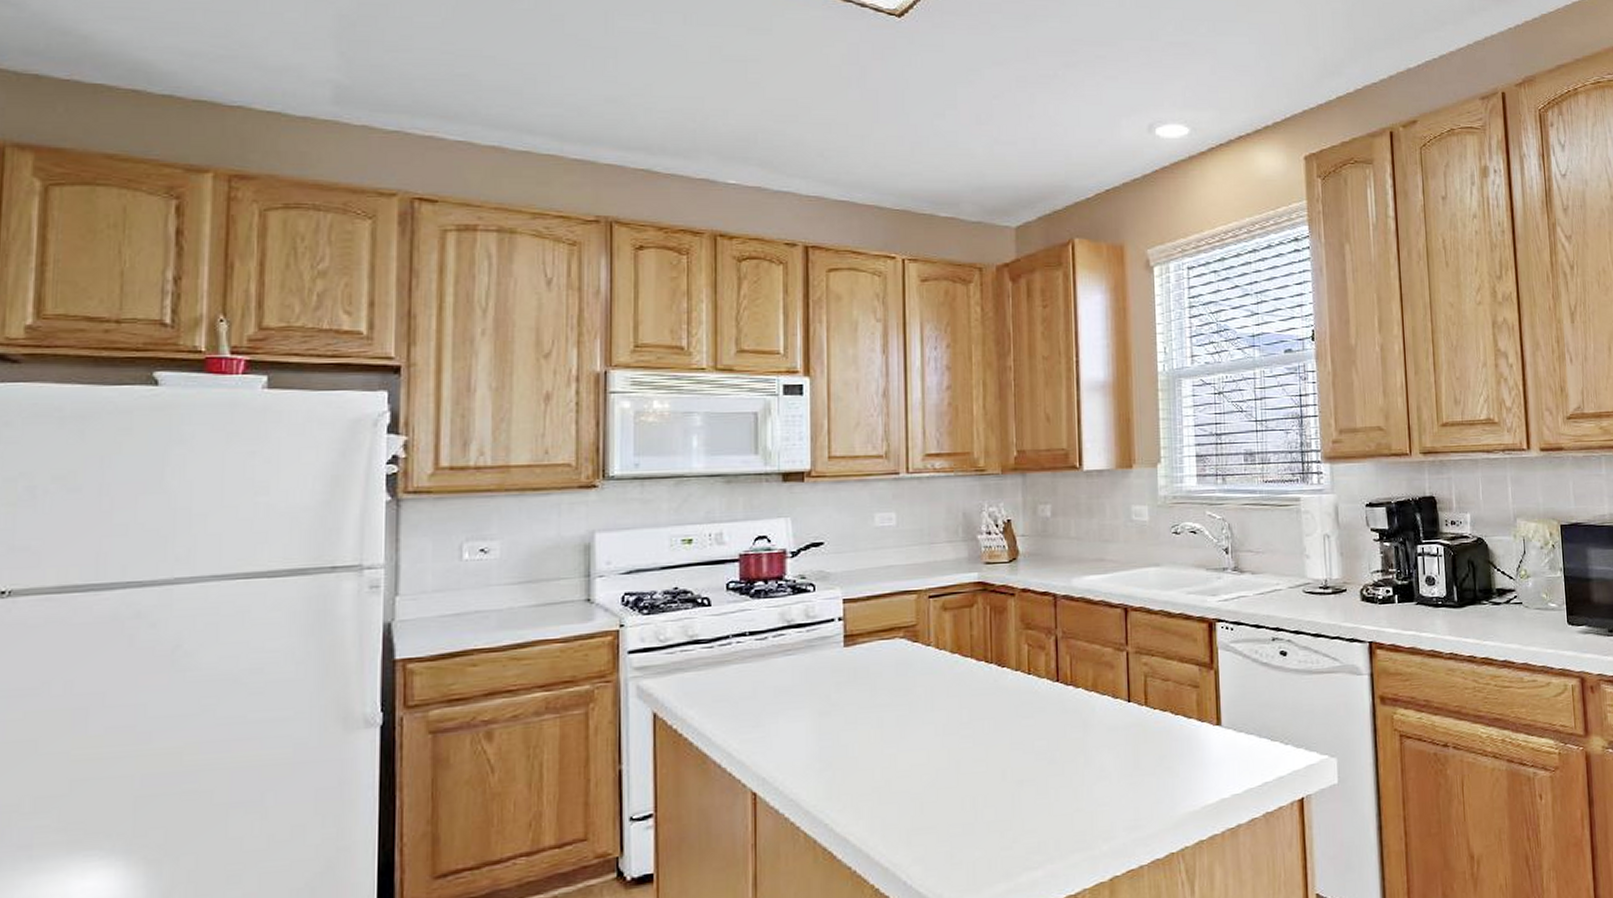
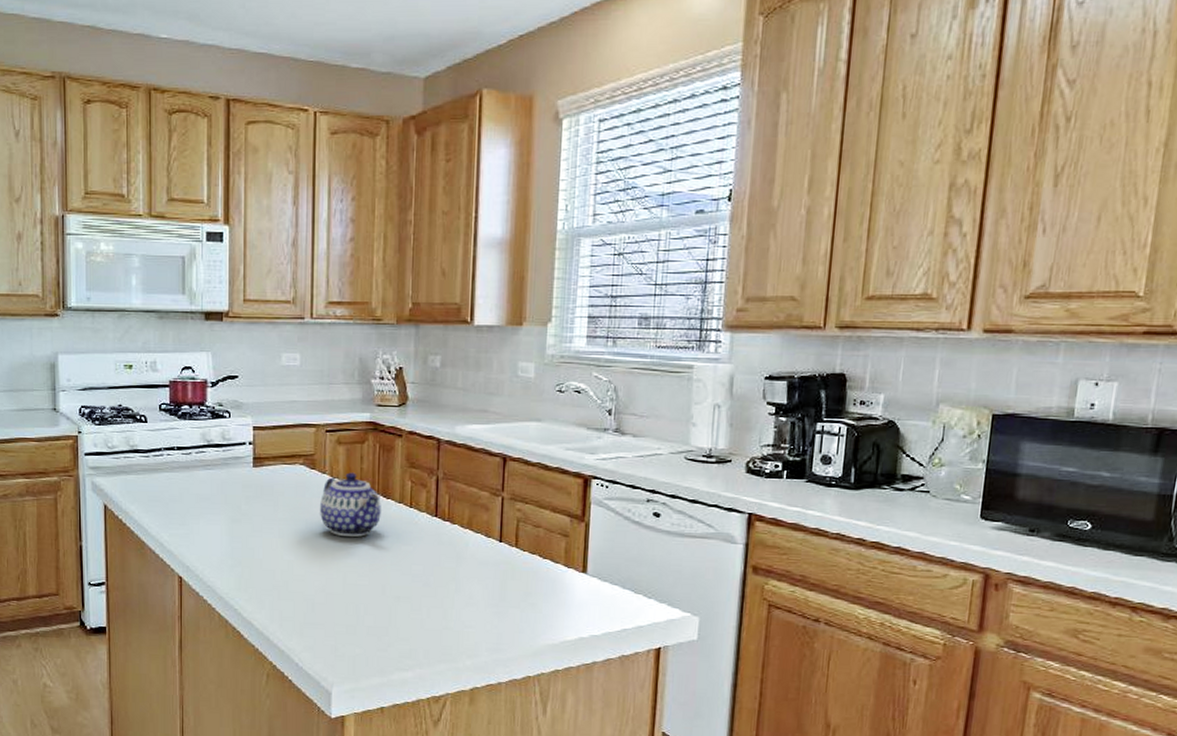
teapot: none [925,641,996,717] -> present [320,472,381,537]

